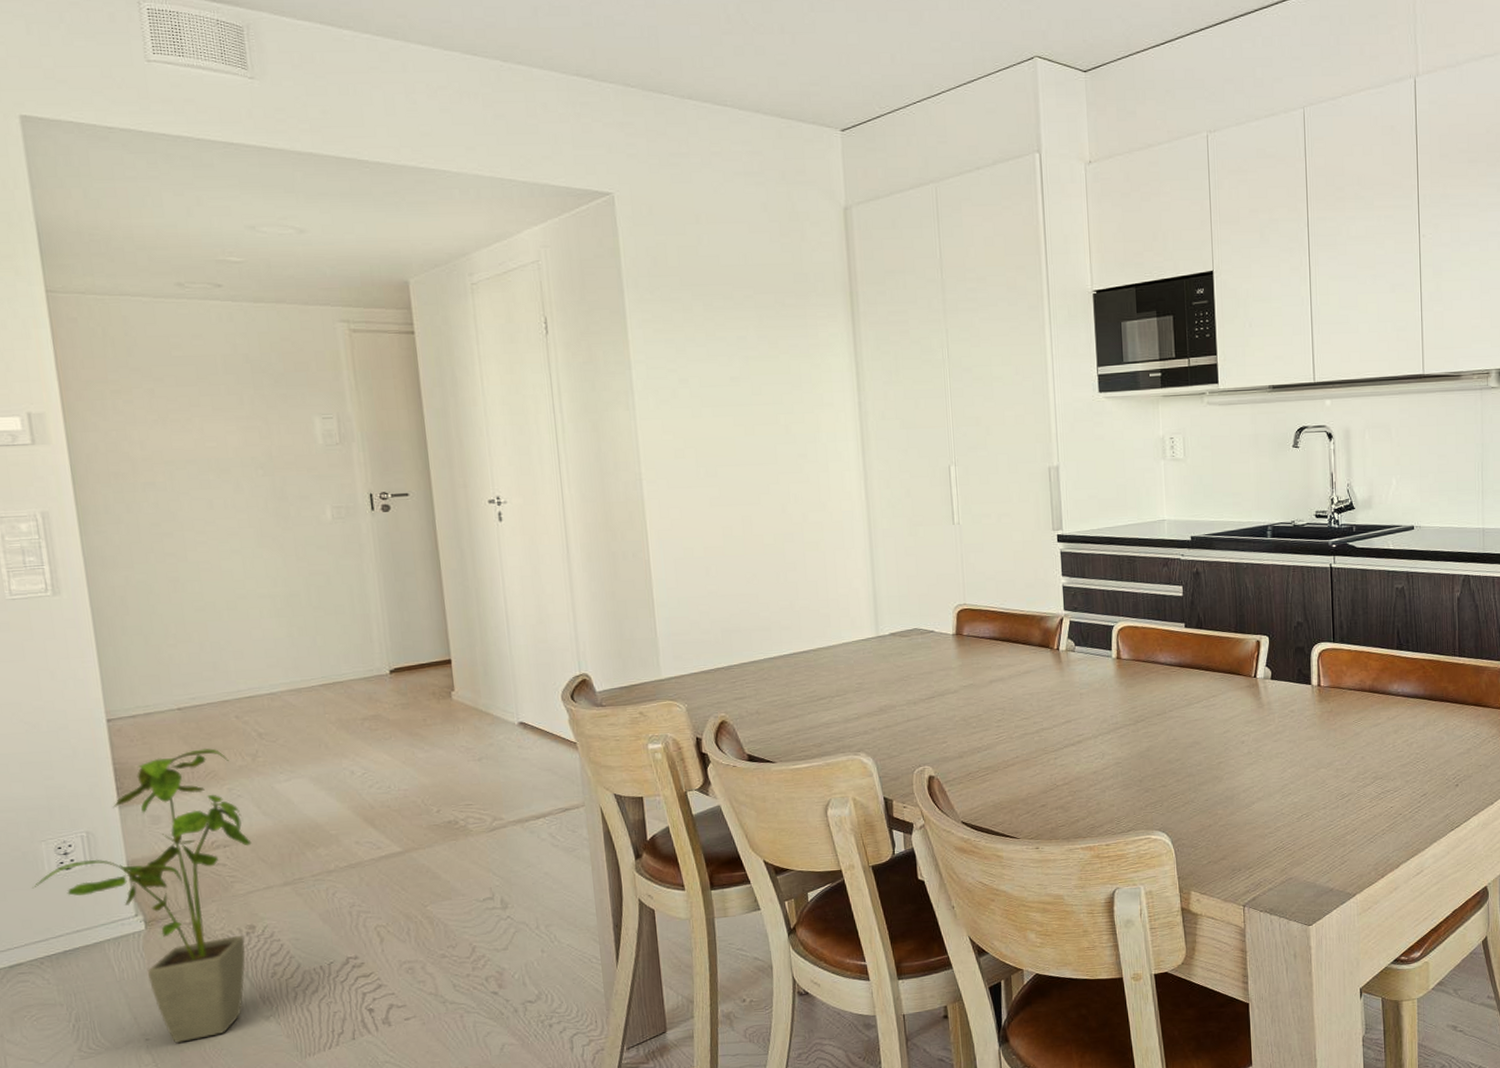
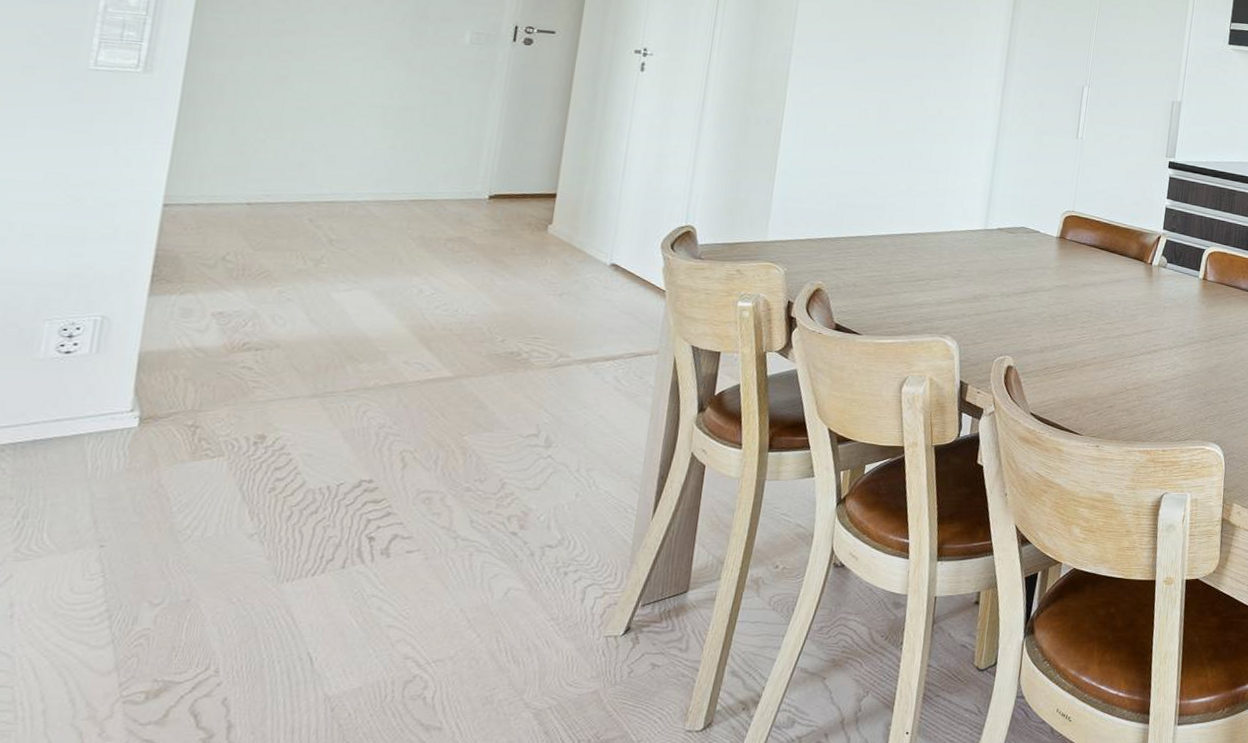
house plant: present [32,748,252,1043] -> none [18,246,289,553]

